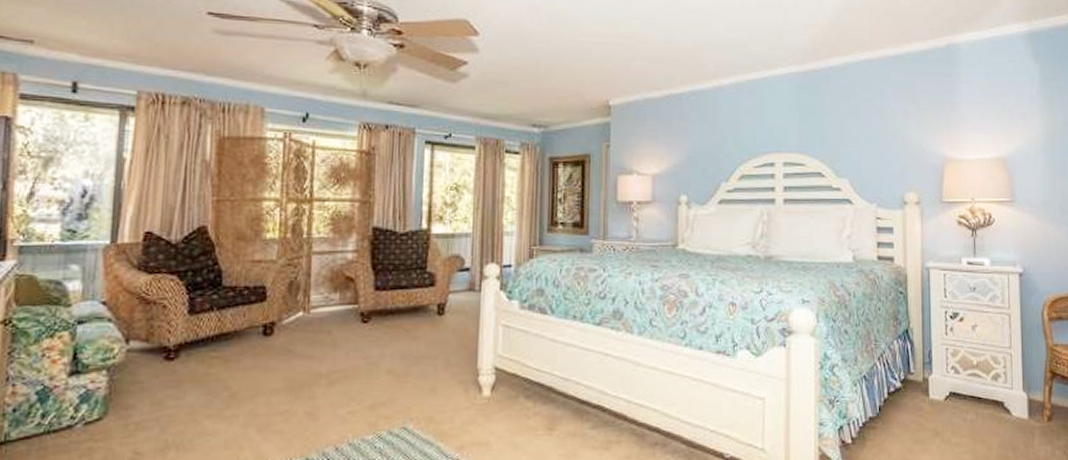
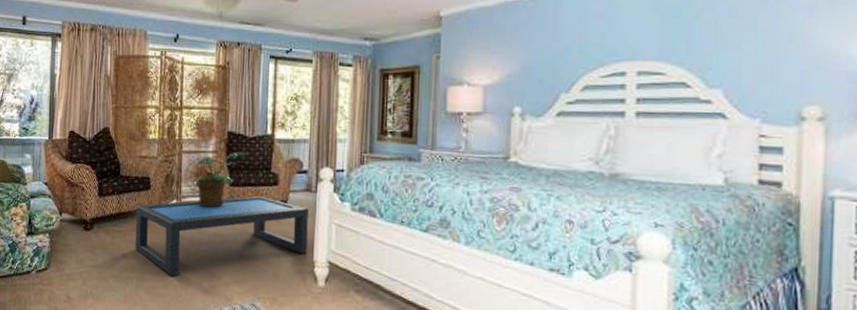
coffee table: none [242,299,471,406] -> present [135,195,308,276]
potted plant: none [325,250,397,318] -> present [192,151,247,207]

